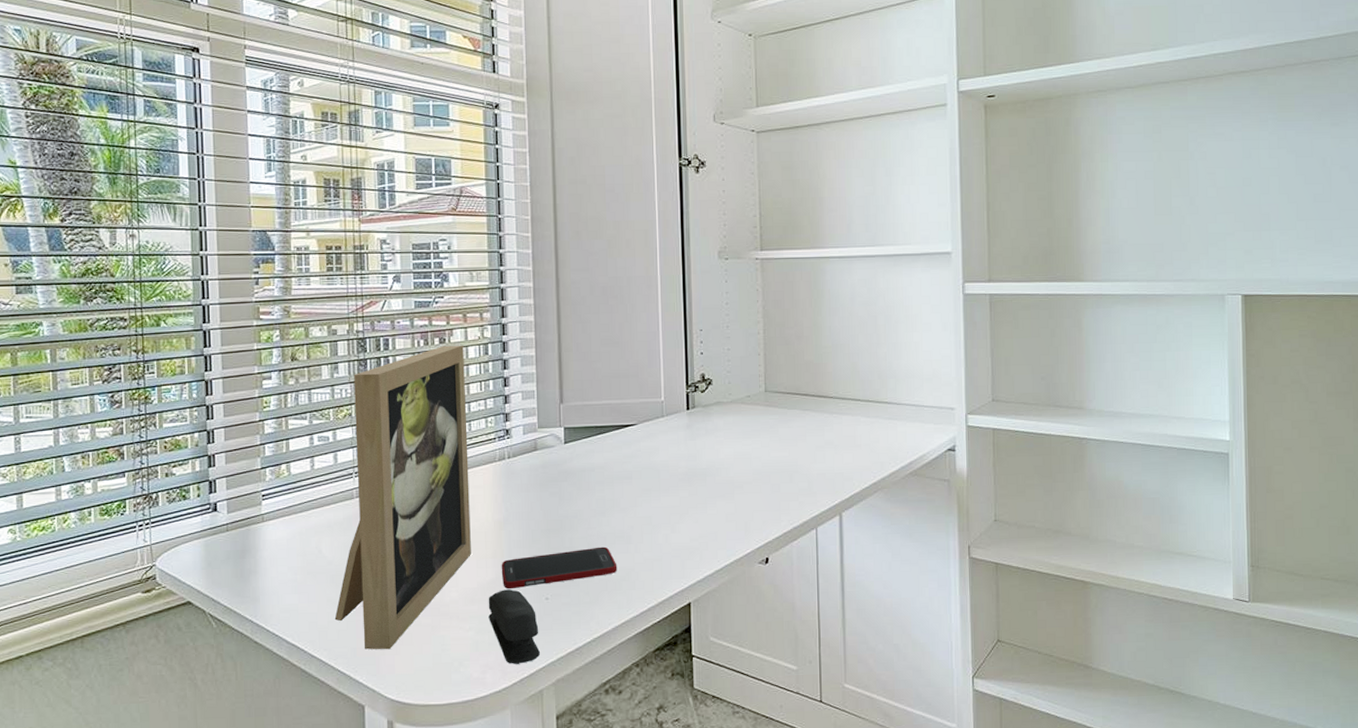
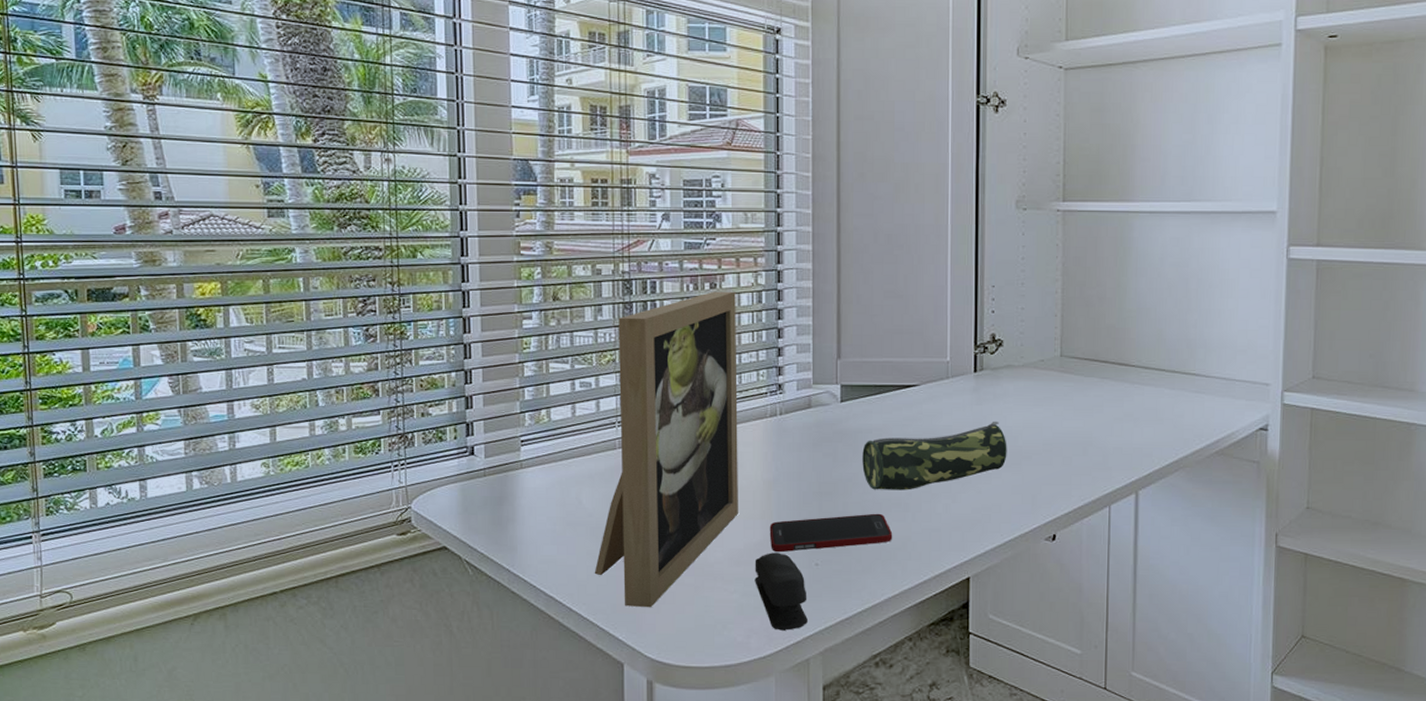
pencil case: none [586,454,720,525] -> present [862,421,1007,490]

